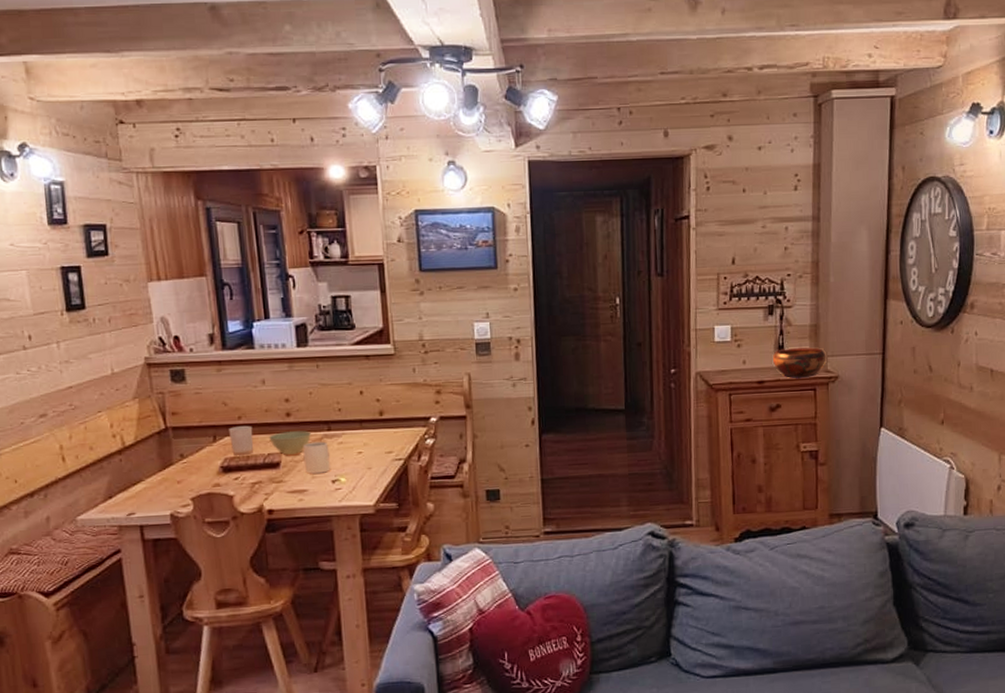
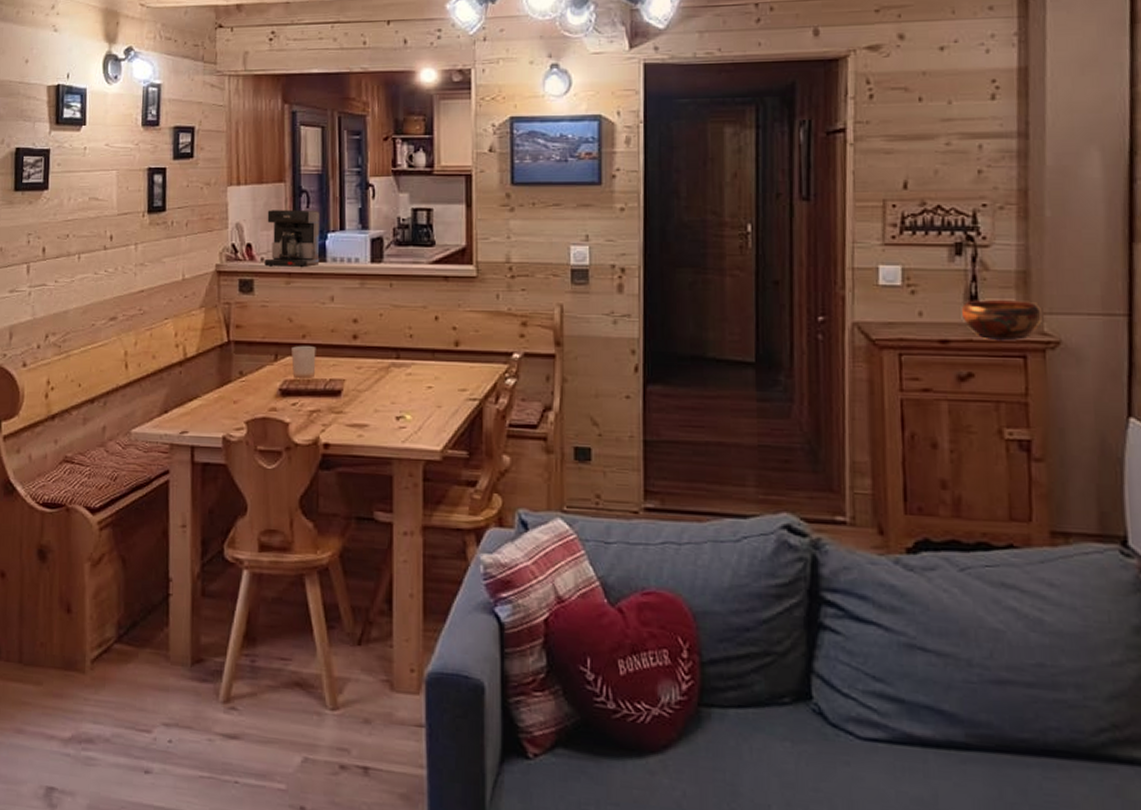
coffee maker: none [191,301,248,356] -> present [264,209,320,268]
bowl: present [269,431,312,457] -> none [333,356,379,386]
mug: present [303,441,331,474] -> none [367,370,397,407]

